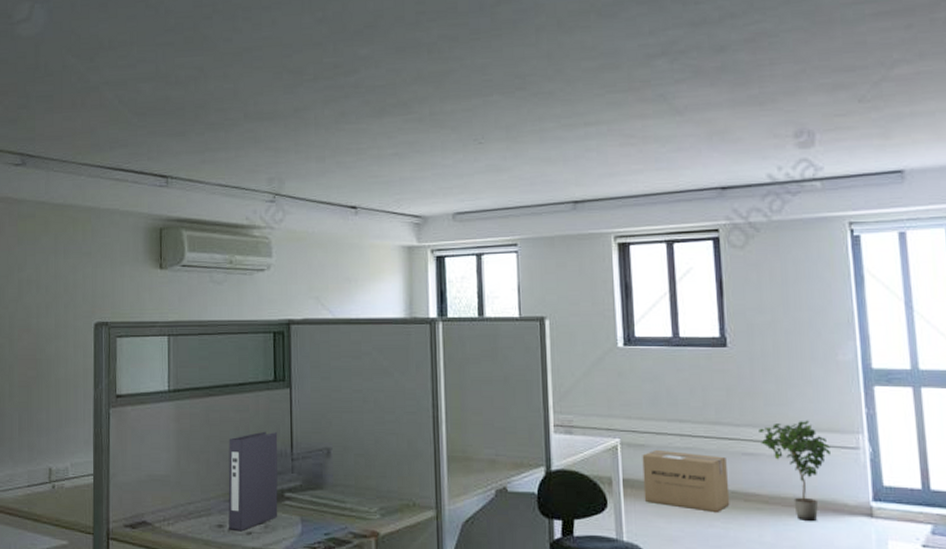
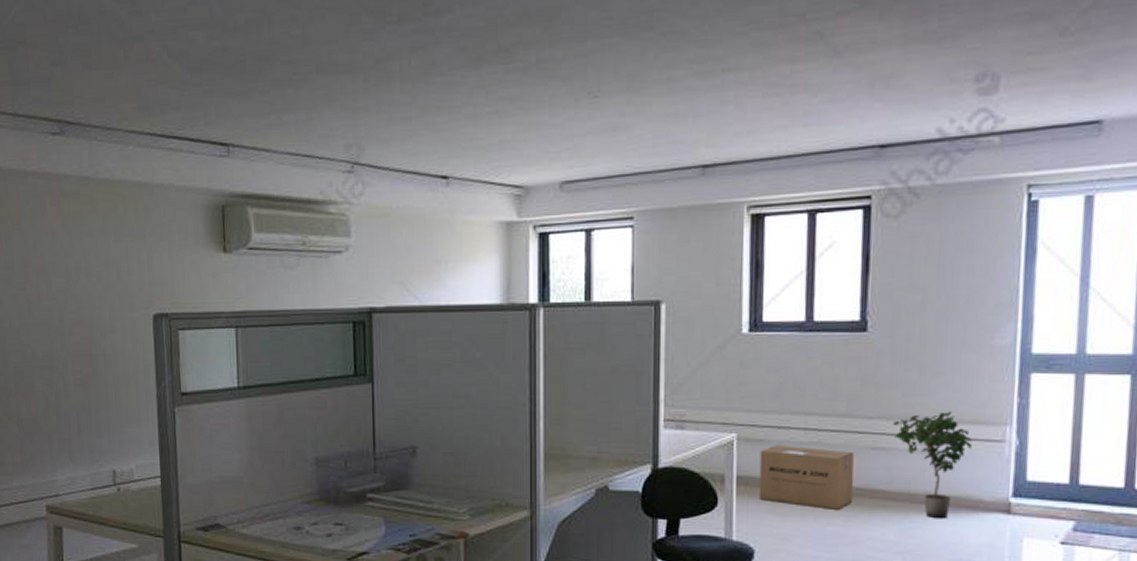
binder: present [228,431,278,532] -> none [305,429,360,534]

